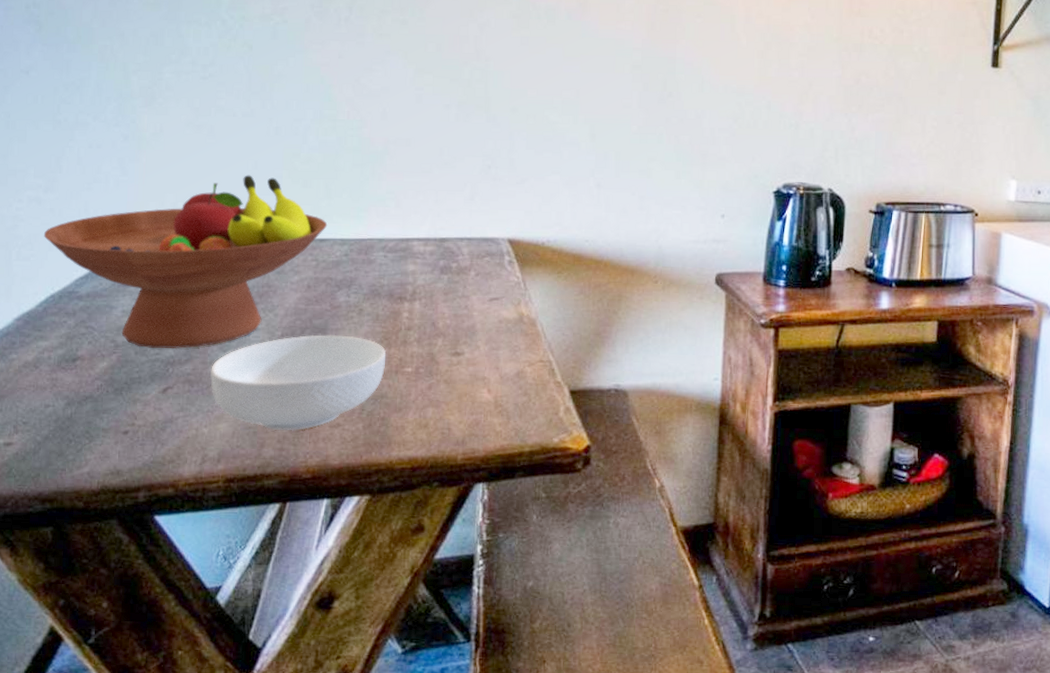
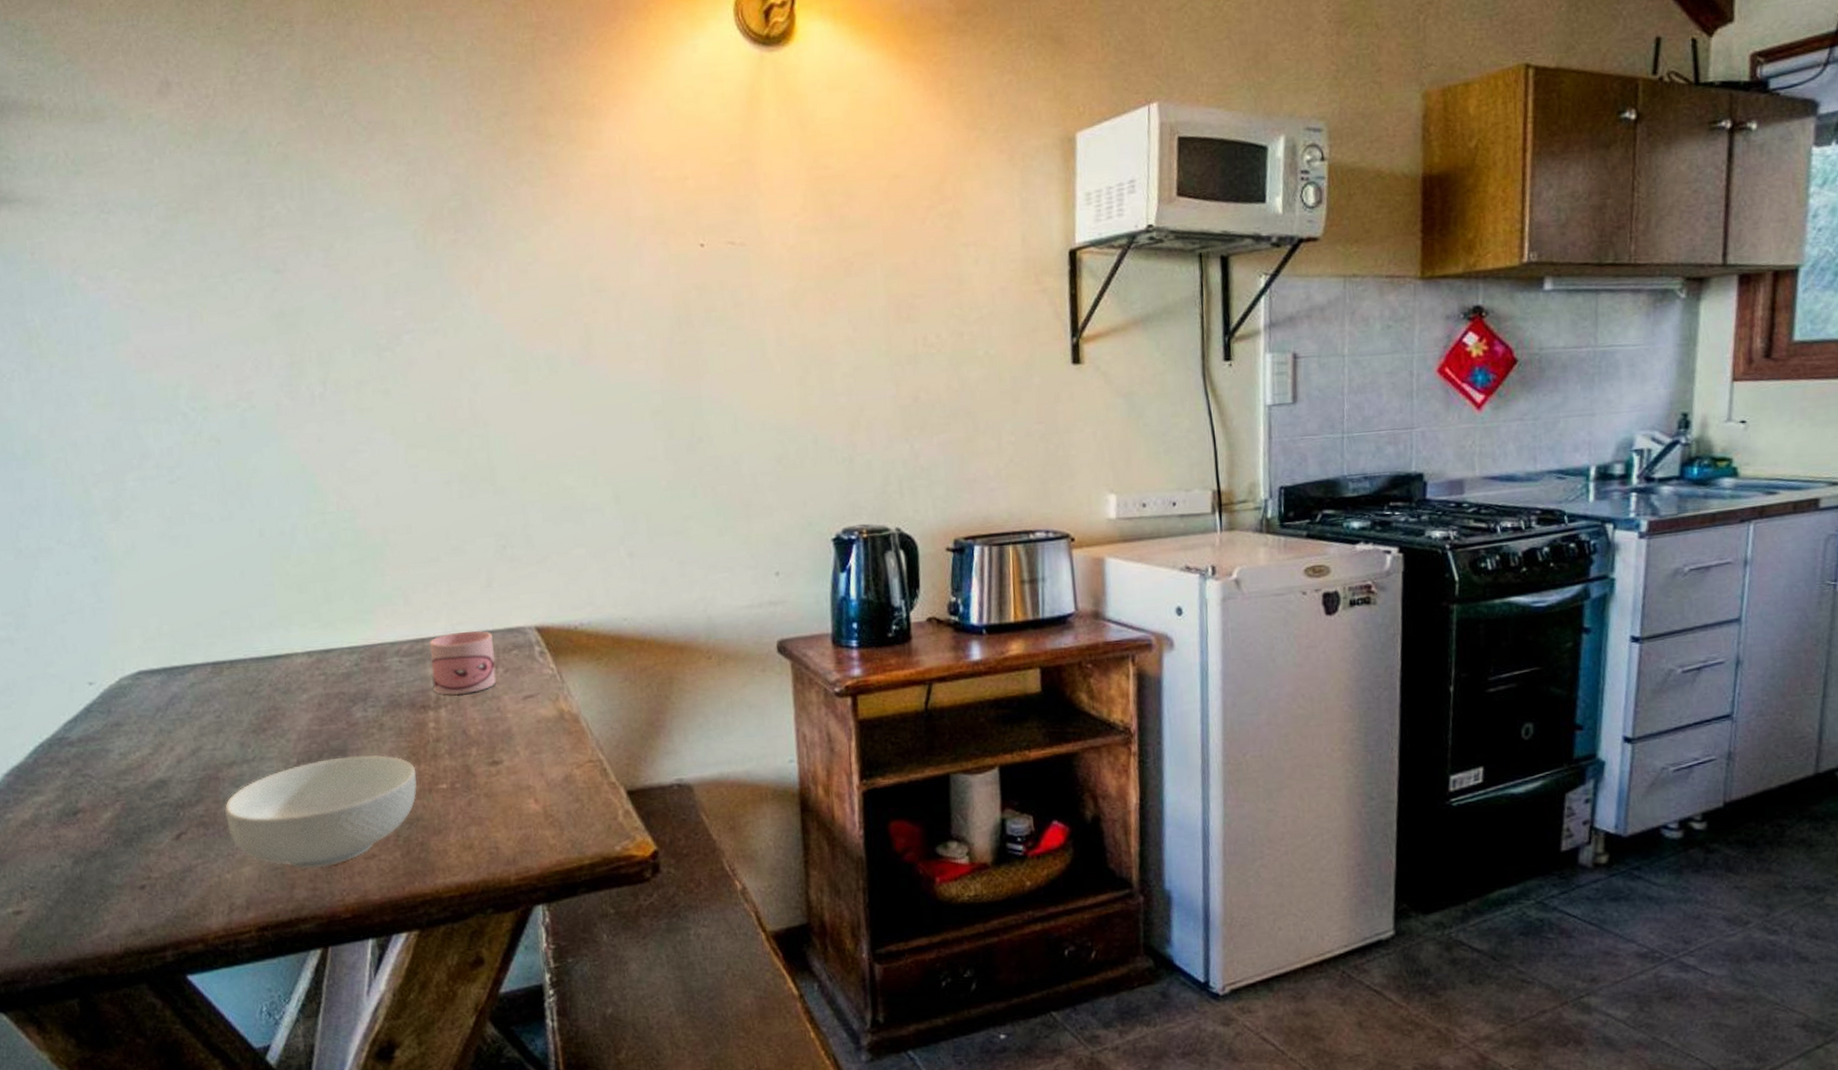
fruit bowl: present [43,175,328,349] -> none [21,586,332,792]
mug: none [411,236,469,292] -> present [429,631,497,695]

